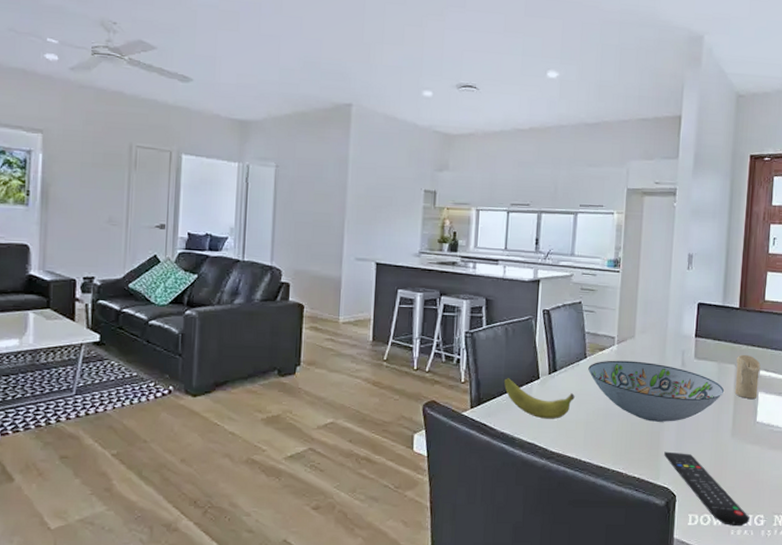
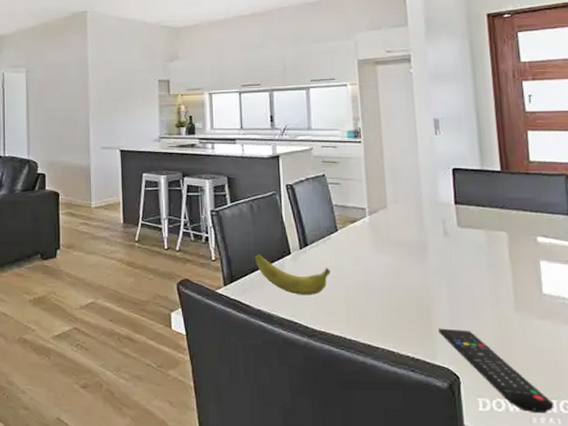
decorative bowl: present [588,360,725,422] -> none [341,232,499,296]
candle: present [734,354,761,399] -> none [507,220,539,268]

